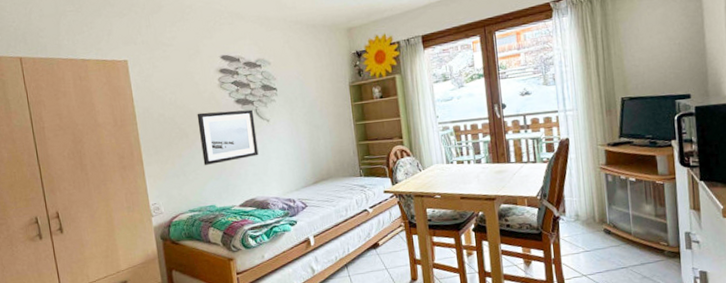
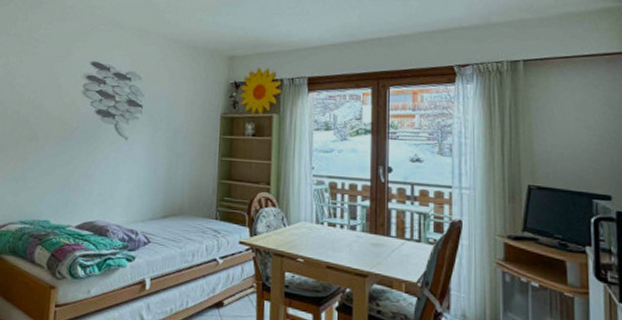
wall art: present [197,109,259,165] -> none [47,117,113,175]

